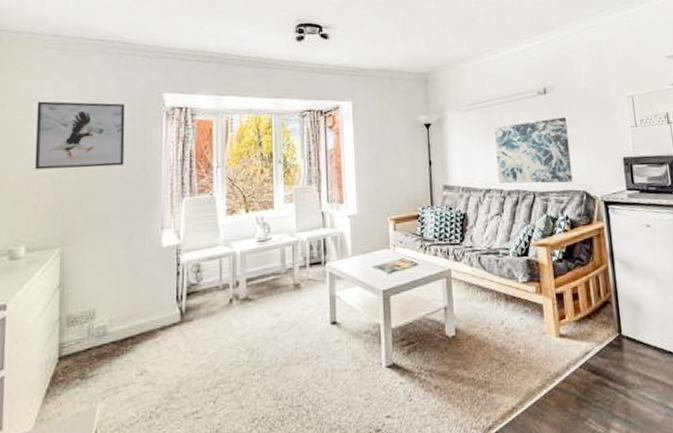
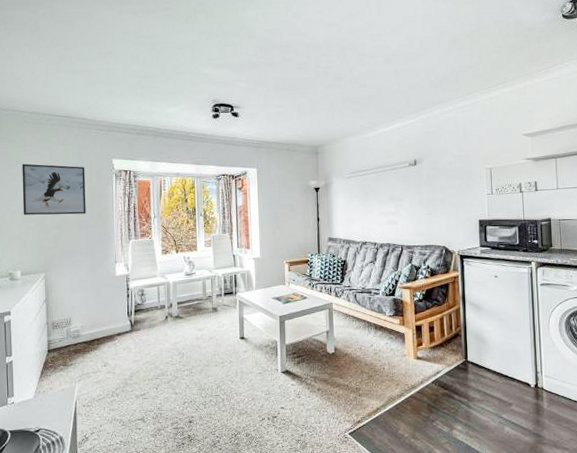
wall art: present [494,117,573,184] -> none [371,185,435,240]

